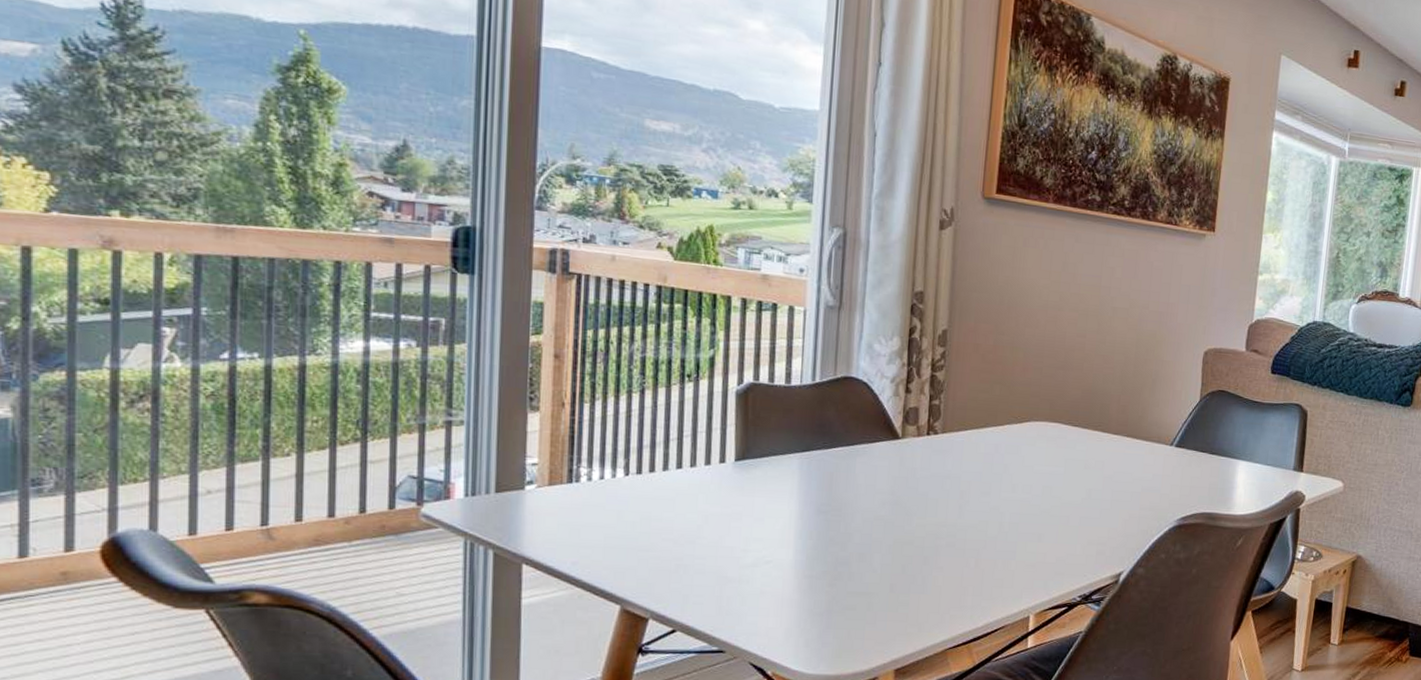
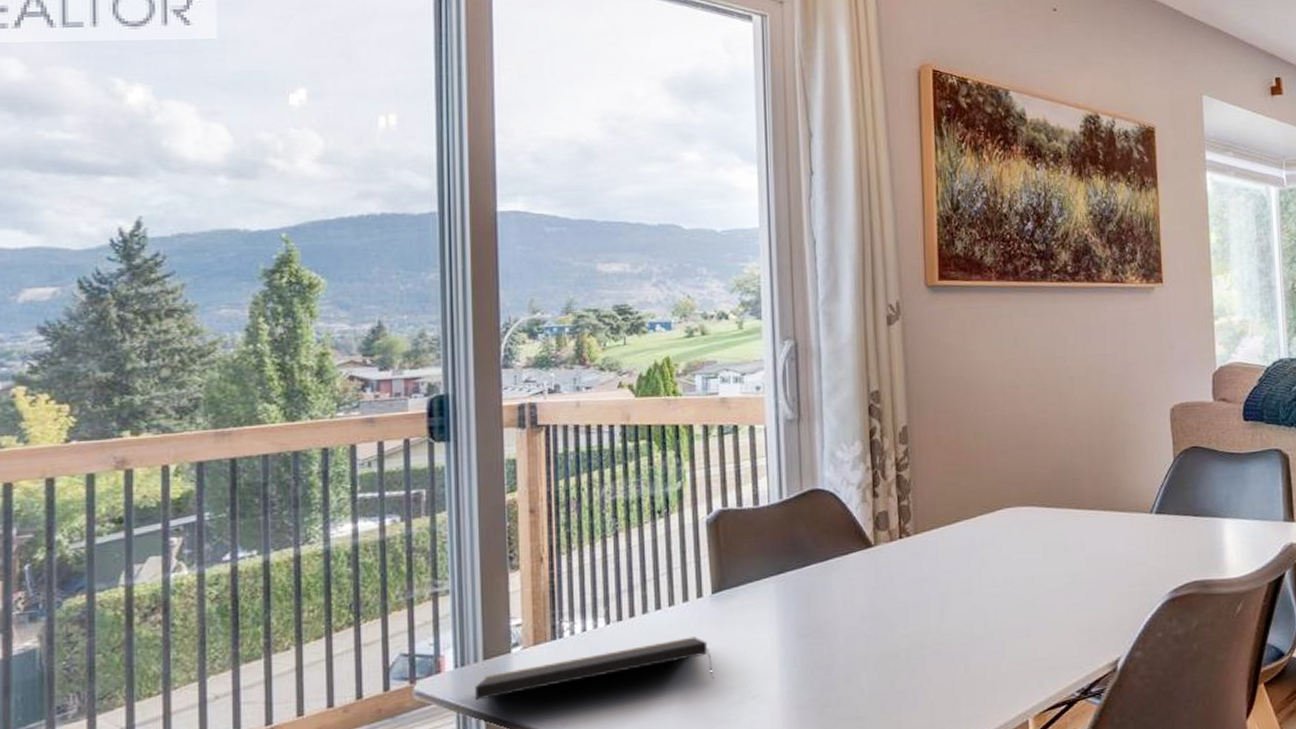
notepad: none [485,498,730,540] -> present [475,636,714,701]

